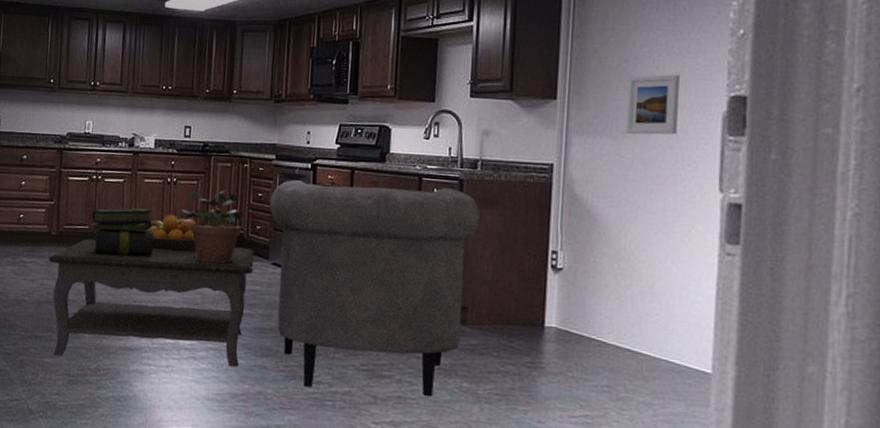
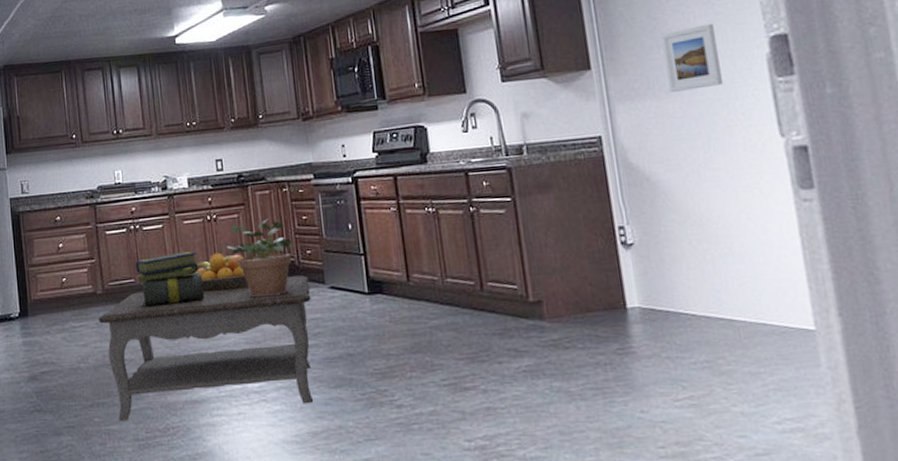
chair: present [270,180,480,396] -> none [315,178,541,413]

